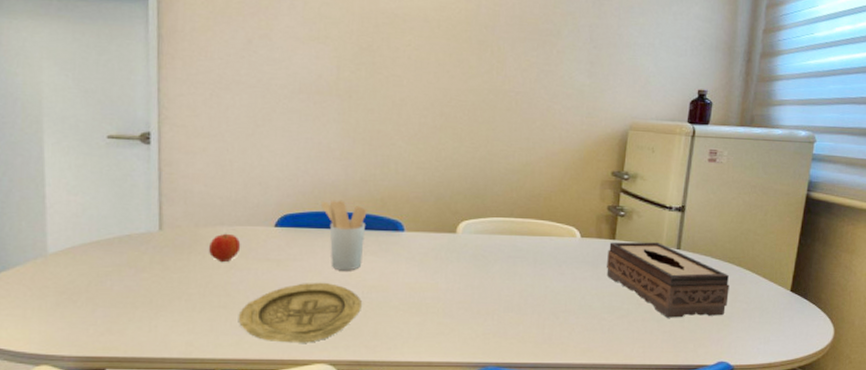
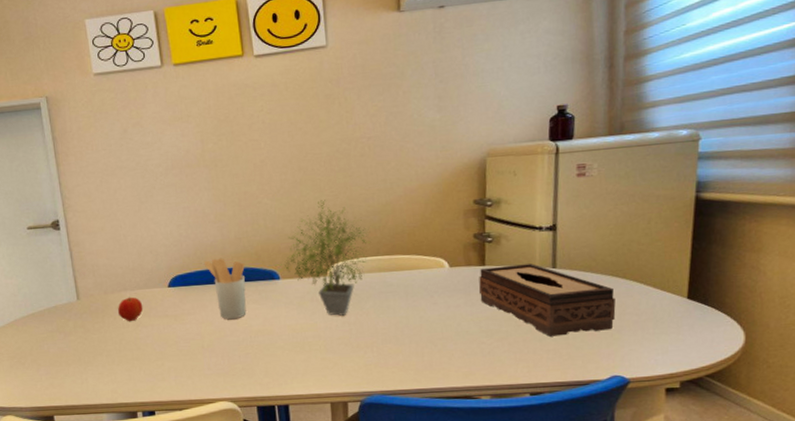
plate: present [238,282,362,343] -> none [149,331,251,386]
potted plant: none [410,151,506,278] -> present [283,200,370,316]

